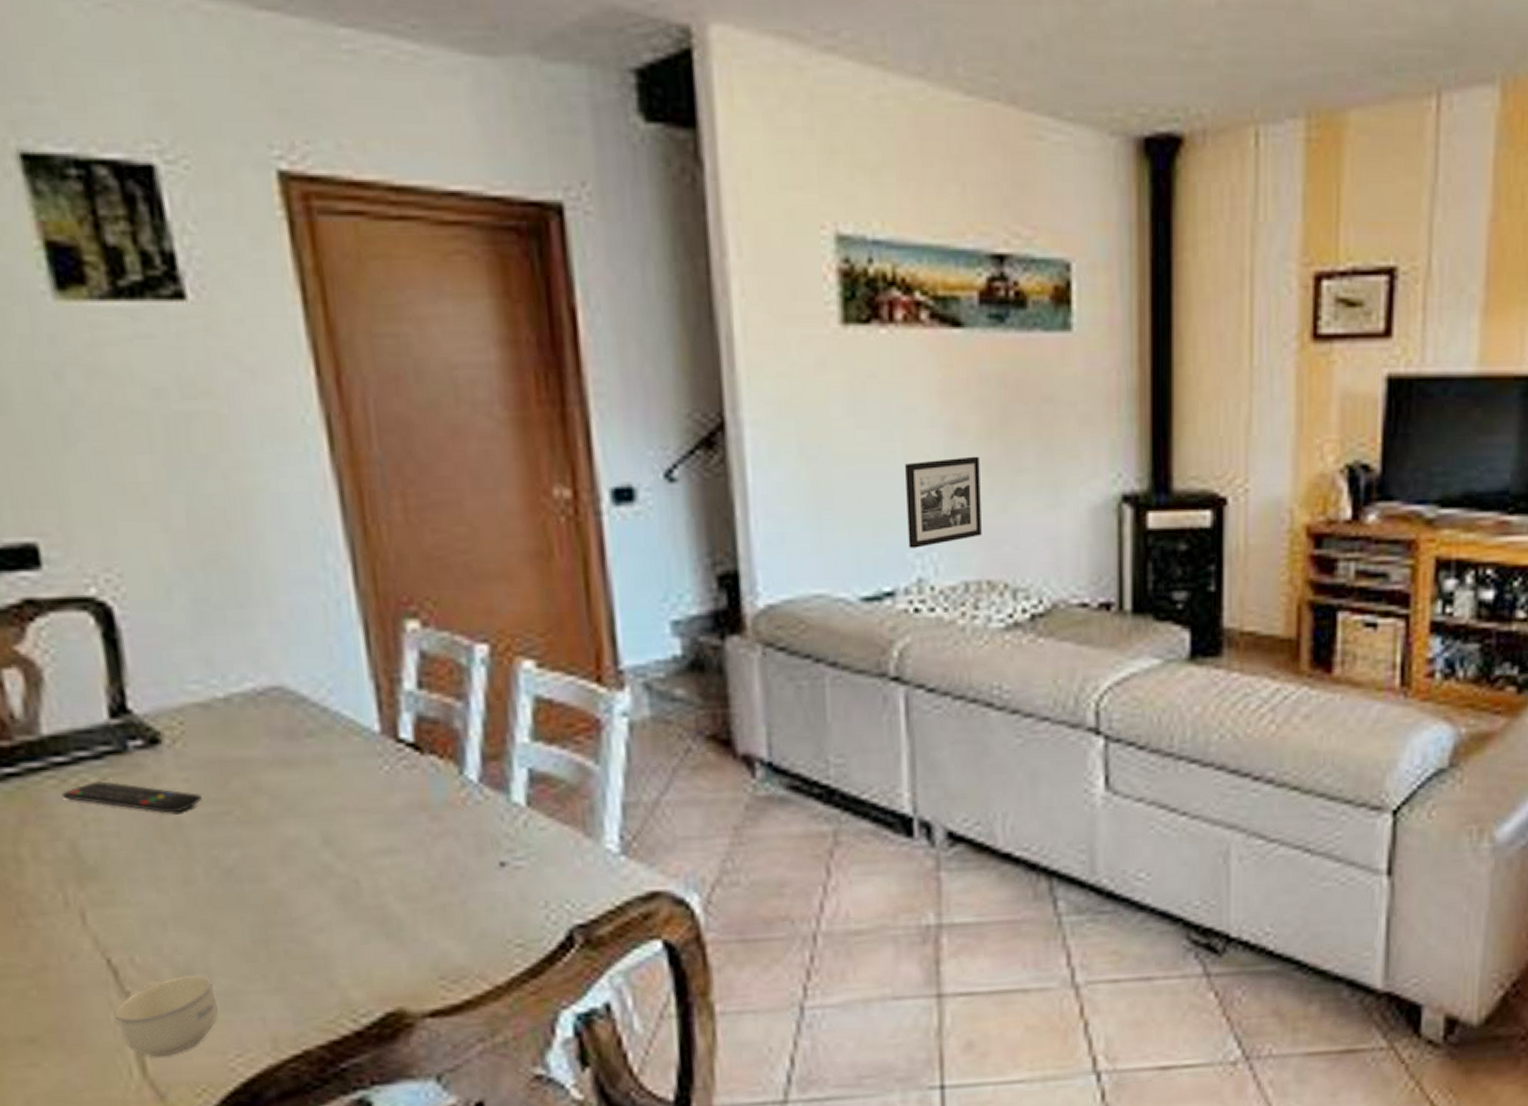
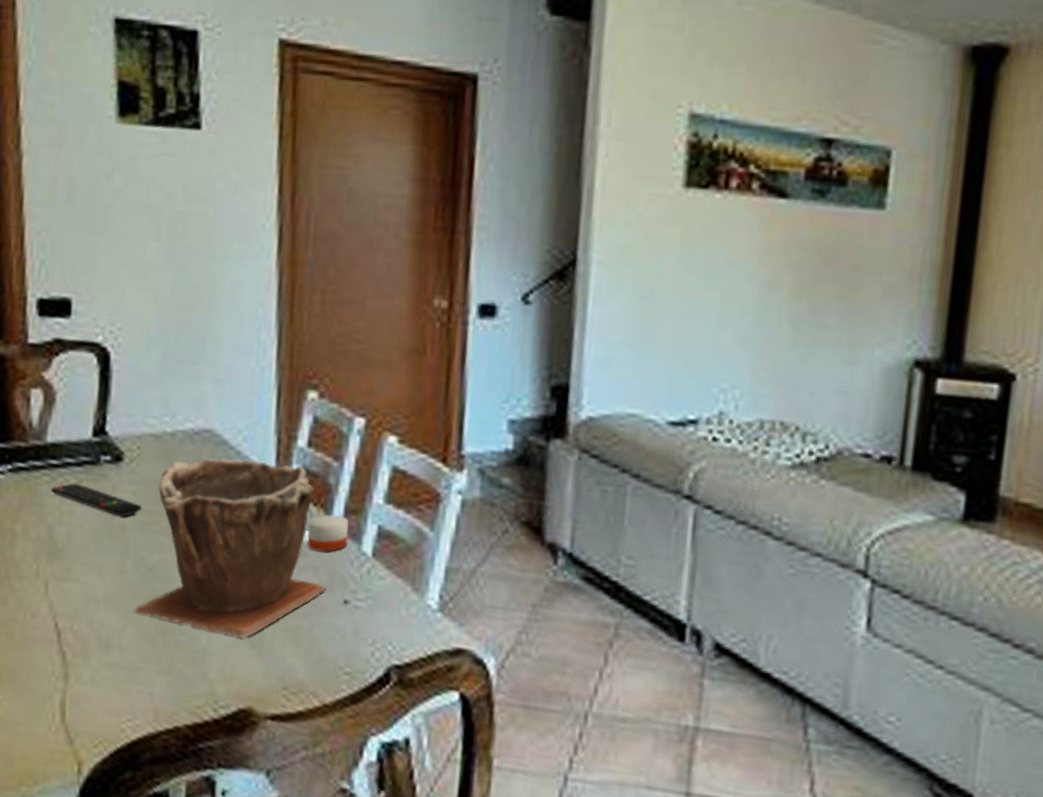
cup: present [114,973,218,1057] -> none [51,645,123,709]
plant pot: none [217,713,474,932] -> present [134,458,326,639]
candle: none [436,764,493,811] -> present [307,513,349,552]
picture frame: present [905,456,982,548] -> none [715,309,788,385]

